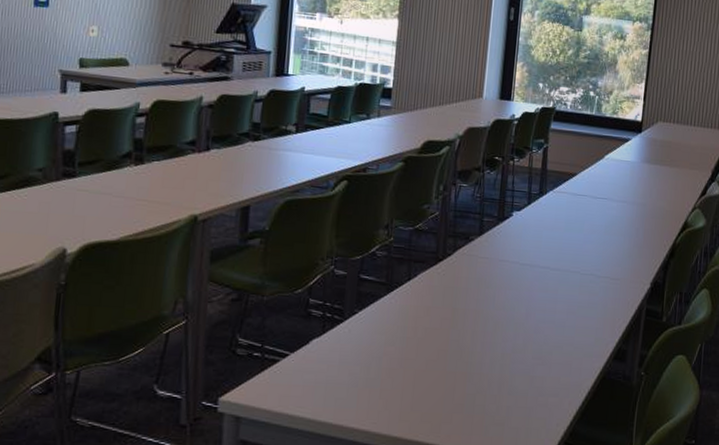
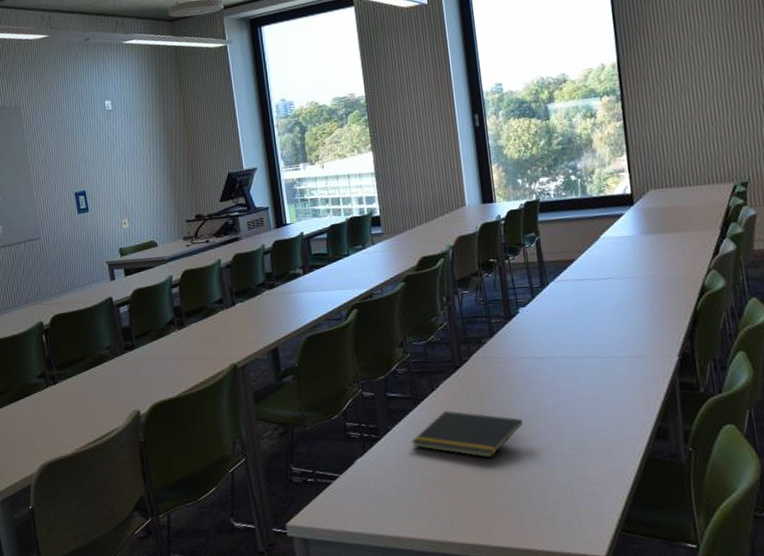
notepad: none [376,301,493,357] -> present [411,410,523,458]

